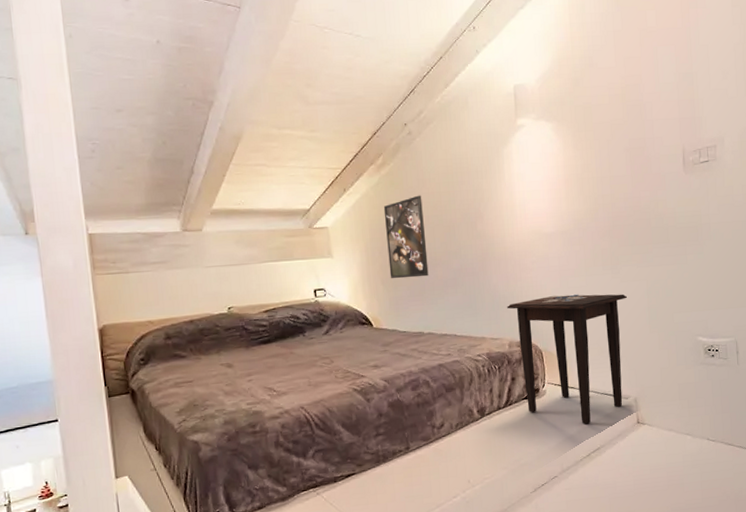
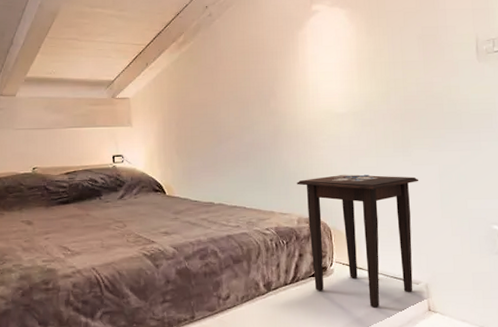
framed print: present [383,195,429,279] -> none [182,72,222,150]

